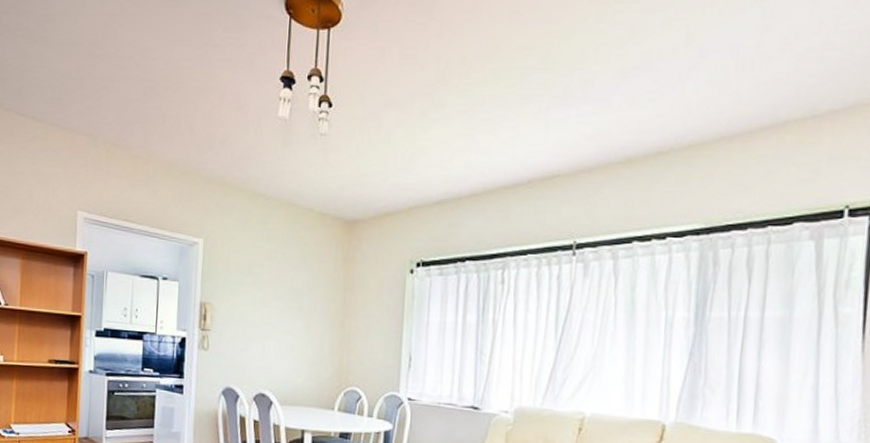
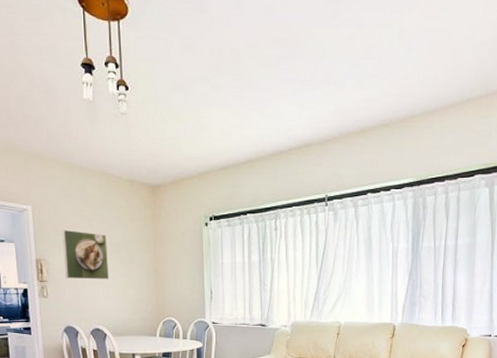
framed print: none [232,268,287,333] -> present [62,229,109,280]

